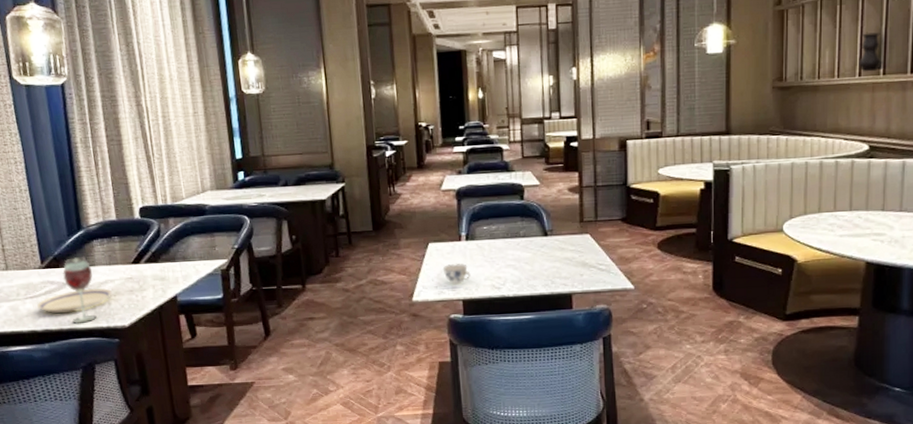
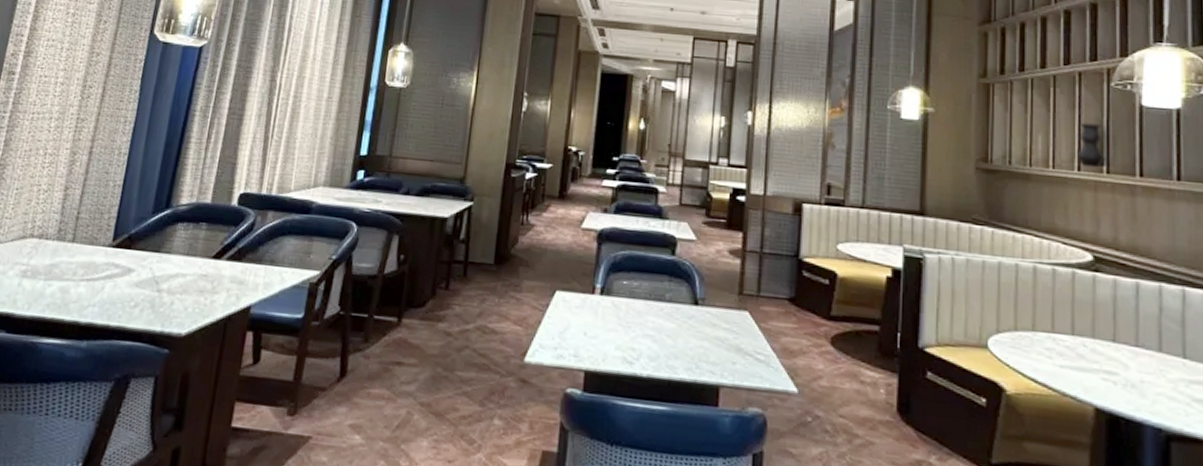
plate: present [37,288,112,313] -> none [91,280,180,306]
wineglass: present [62,256,97,324] -> none [123,239,167,322]
teacup: present [443,264,471,285] -> none [567,321,600,350]

